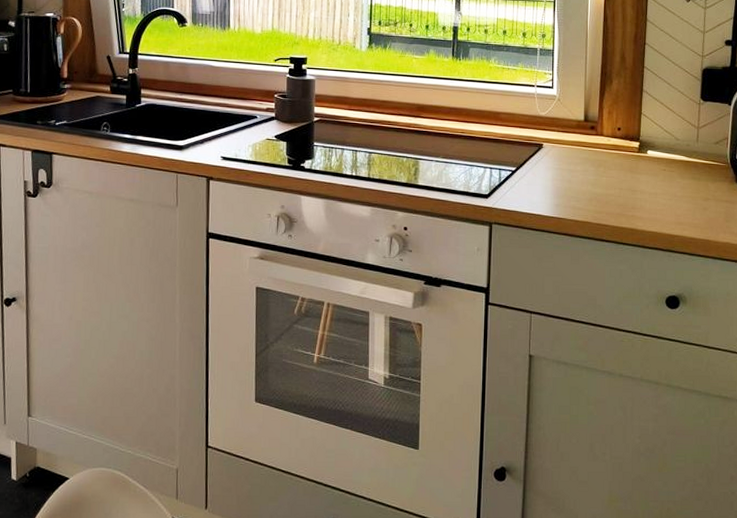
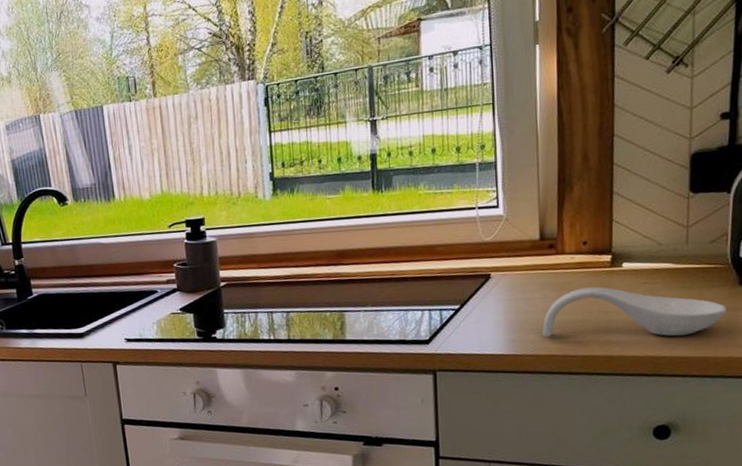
spoon rest: none [582,167,726,220] -> present [542,286,727,338]

